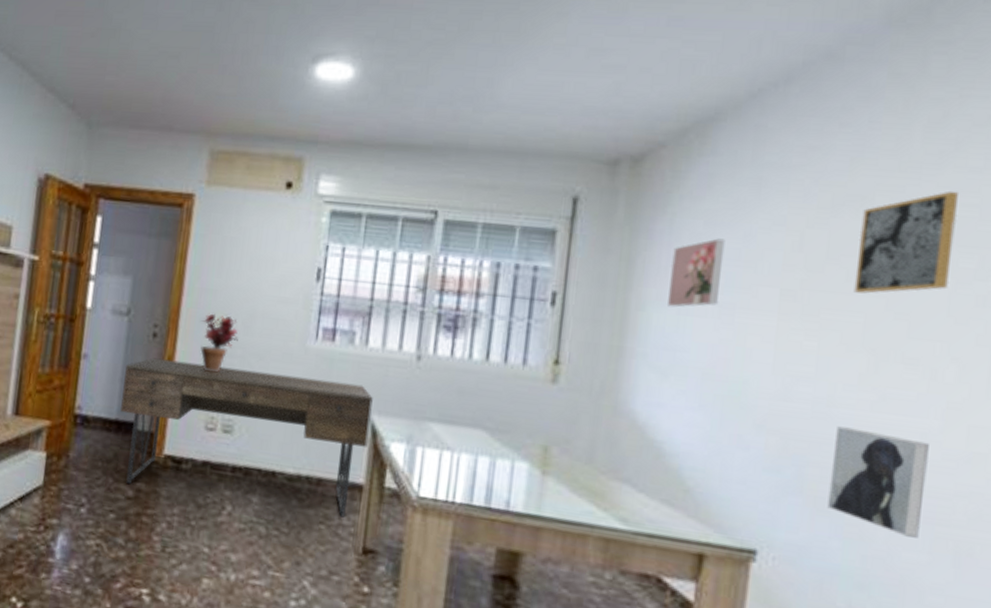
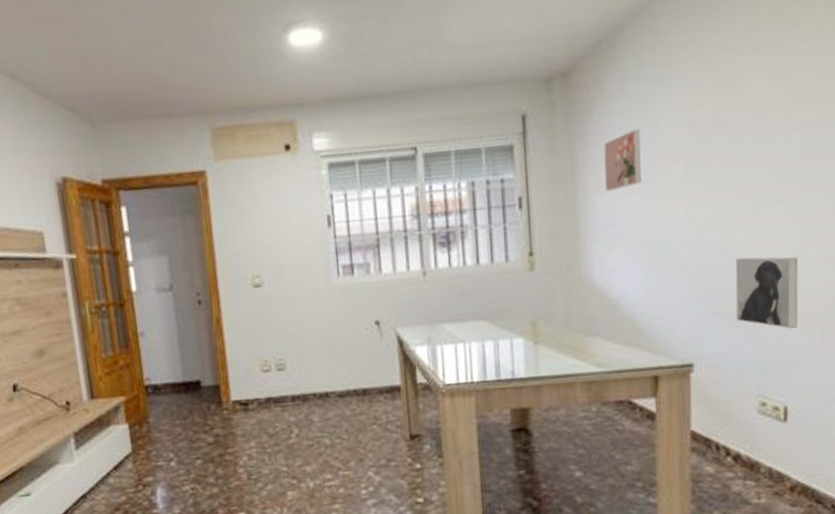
desk: present [120,358,373,518] -> none [179,306,398,432]
potted plant: present [200,313,238,372] -> none [237,272,273,324]
wall art: present [853,190,958,294] -> none [734,60,799,154]

